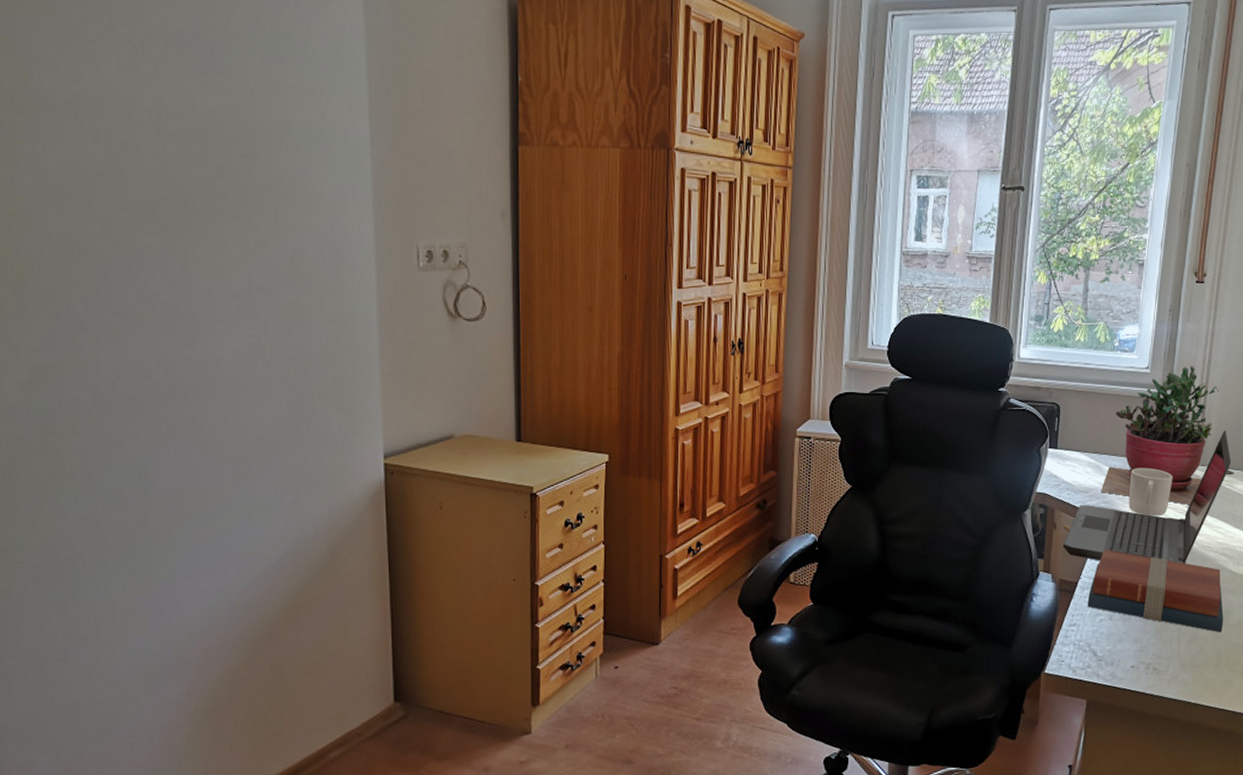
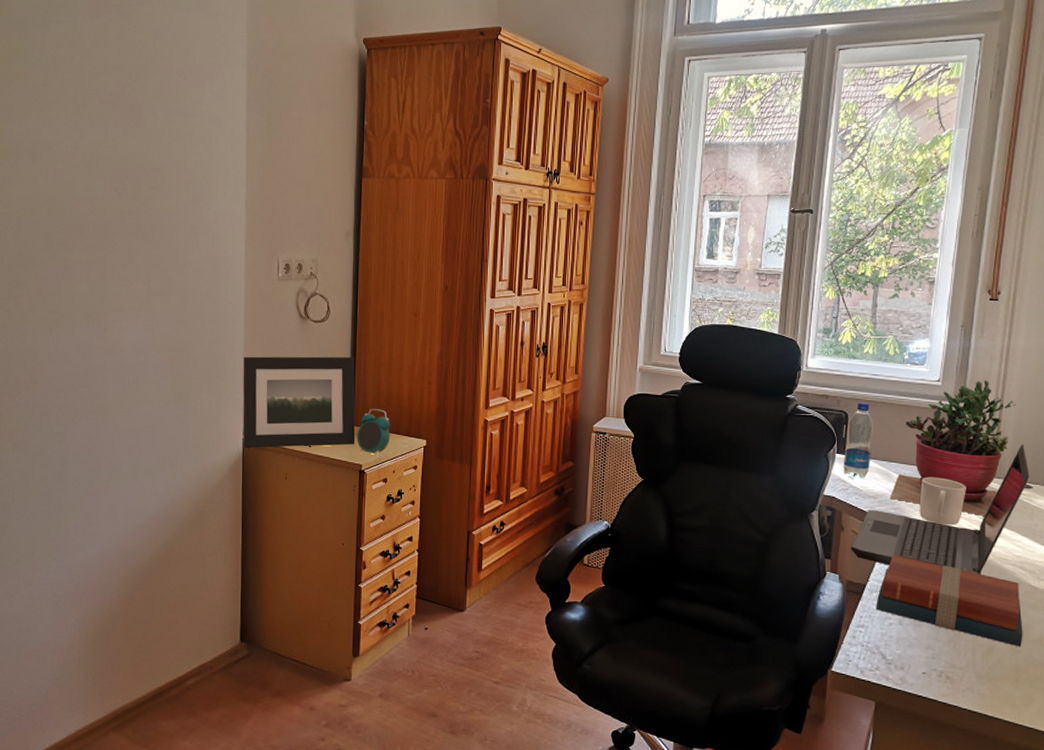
picture frame: none [380,361,524,474] -> present [242,356,356,448]
alarm clock: none [525,420,566,478] -> present [356,408,391,458]
bottle: none [1055,393,1085,474] -> present [843,402,874,480]

